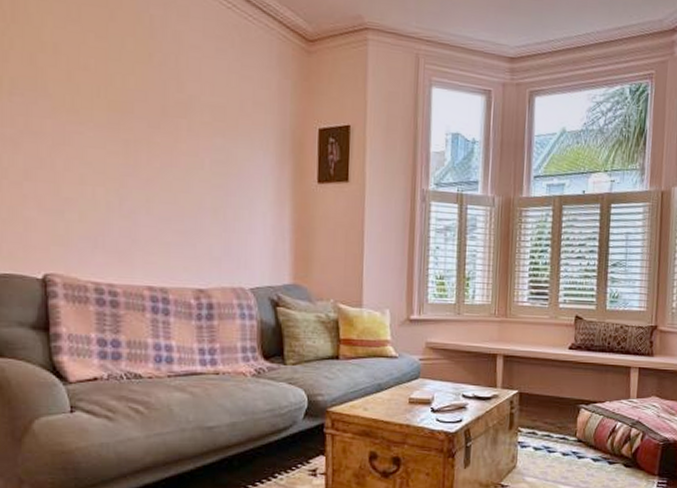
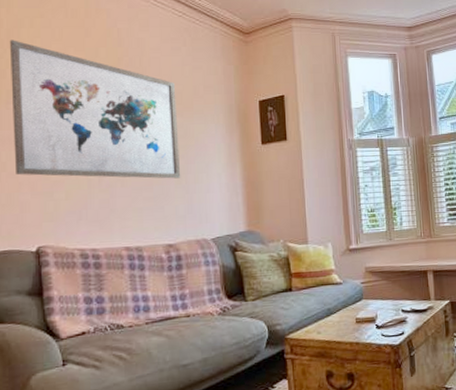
wall art: none [14,13,219,213] -> present [9,40,181,179]

